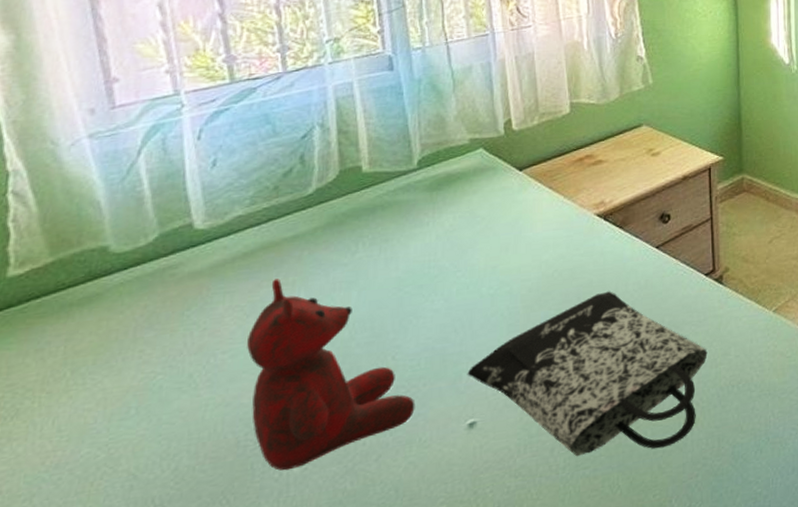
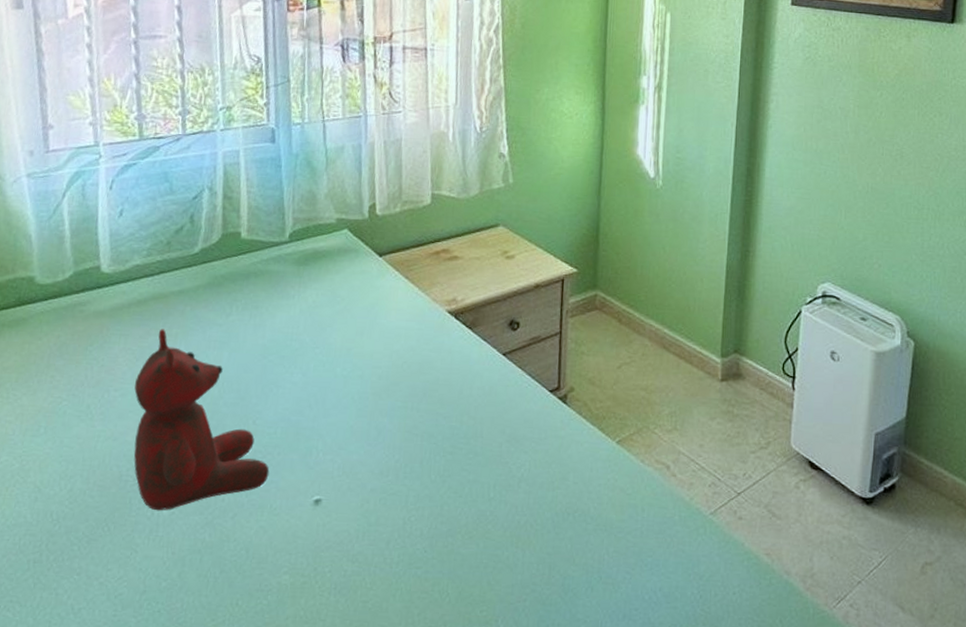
tote bag: present [467,291,708,457] -> none [317,392,546,564]

